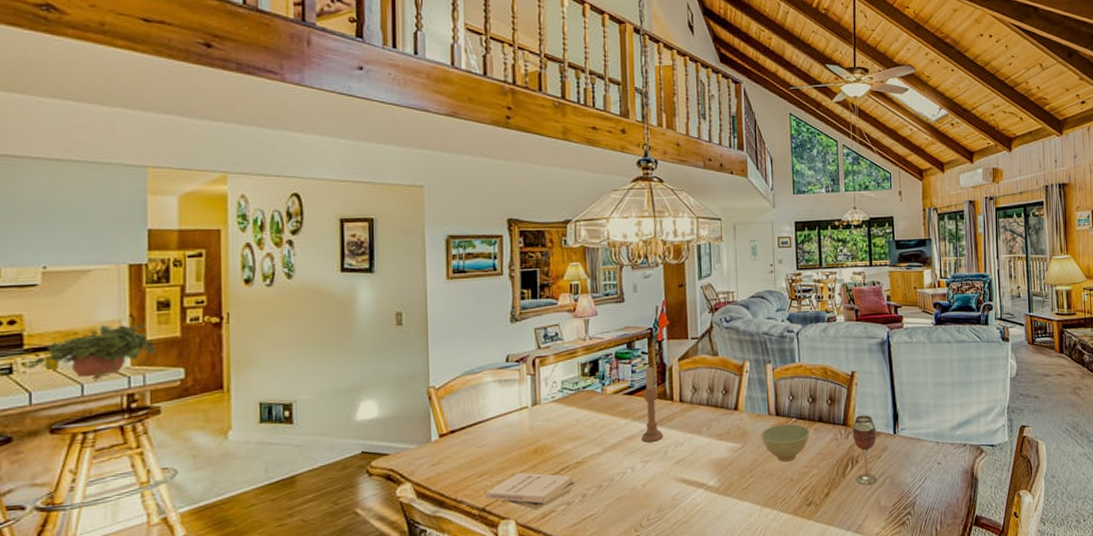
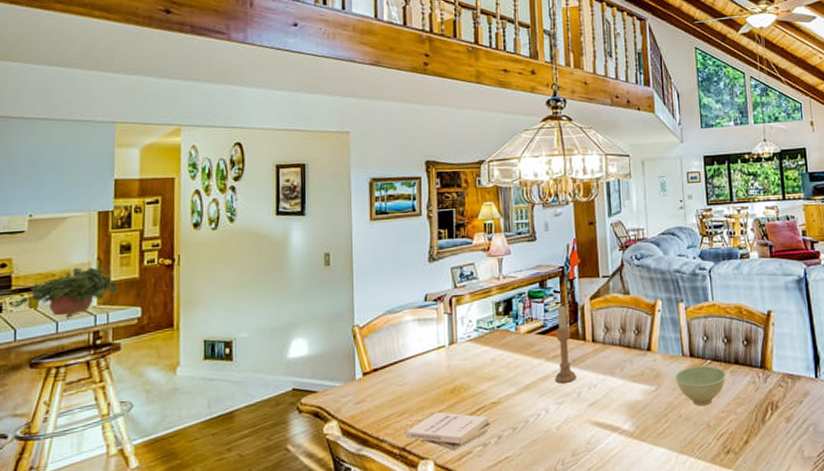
wineglass: present [852,415,877,485] -> none [771,357,799,432]

